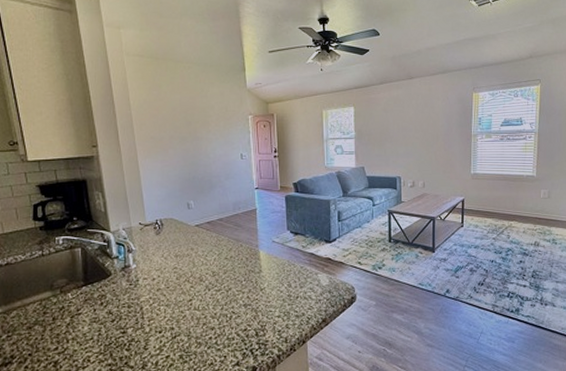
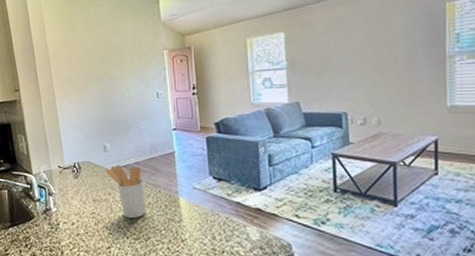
utensil holder: none [188,222,228,272] -> present [105,165,146,219]

